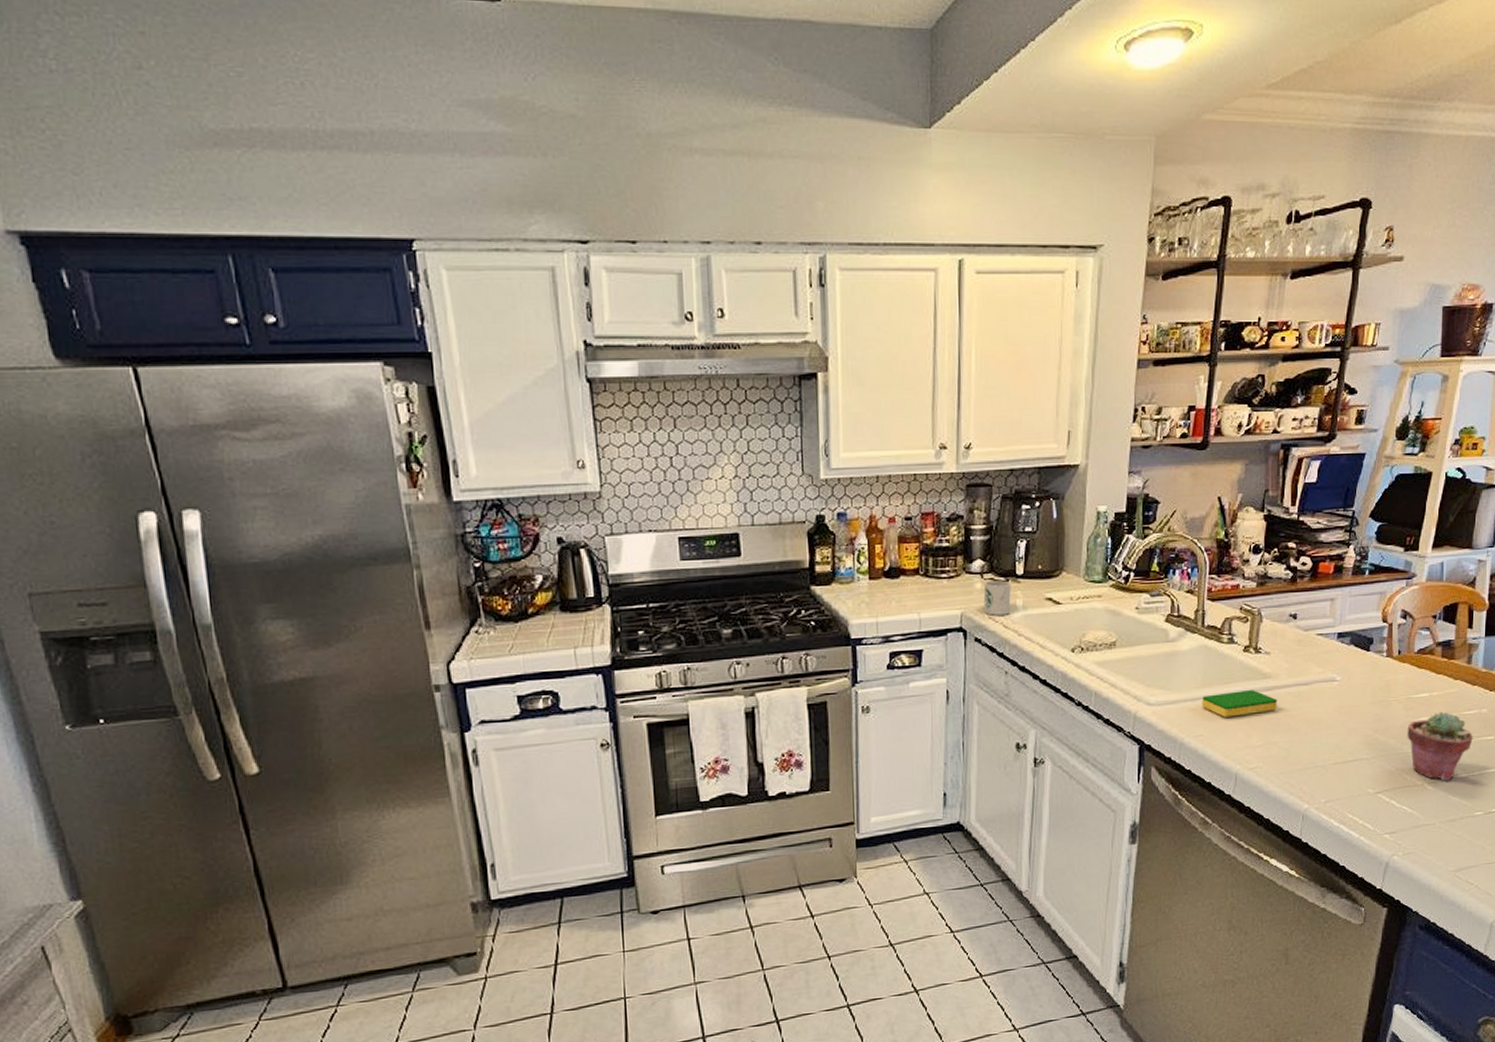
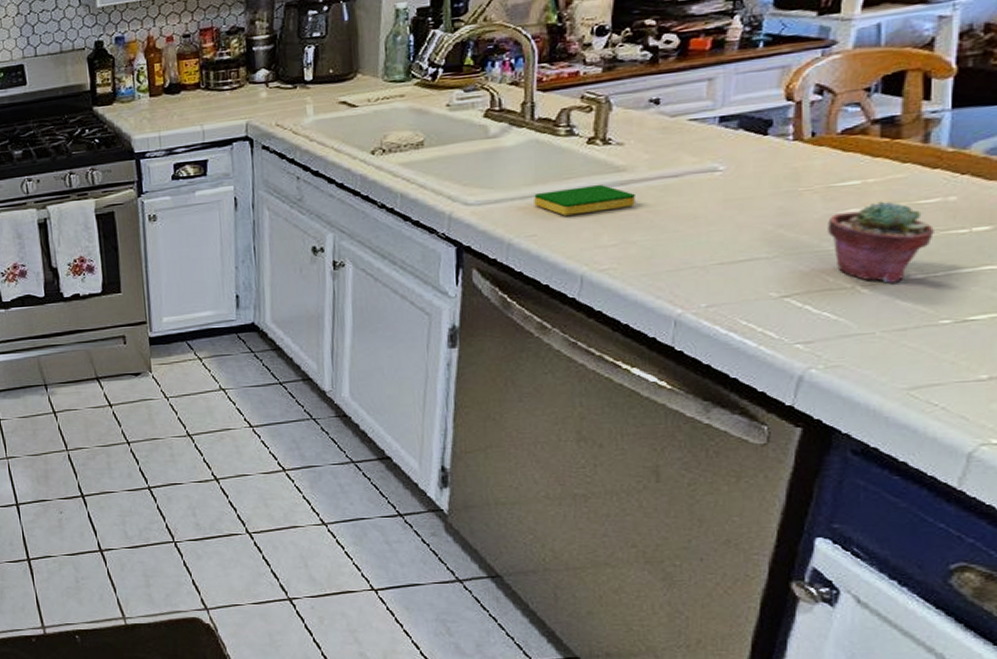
mug: present [983,580,1011,616] -> none [269,87,300,123]

